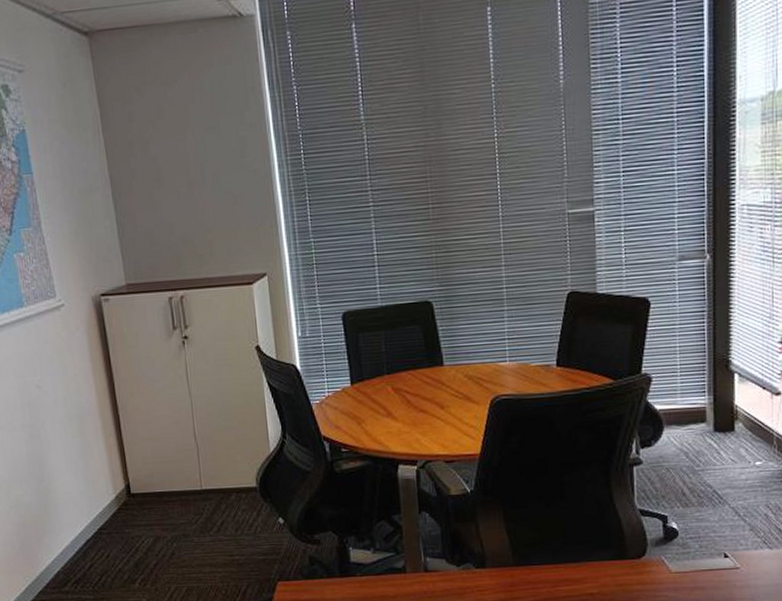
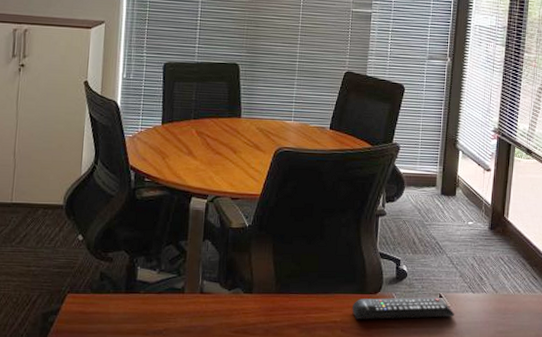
remote control: none [611,556,747,589] -> present [352,296,454,319]

